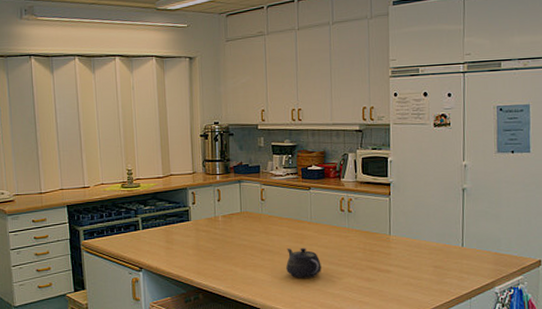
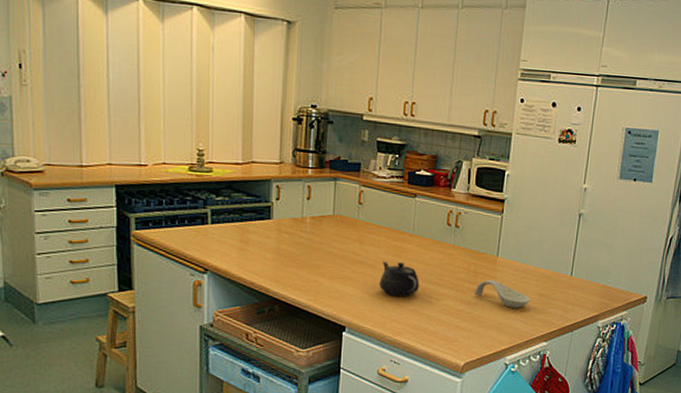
spoon rest: none [372,256,426,281] -> present [474,279,531,308]

